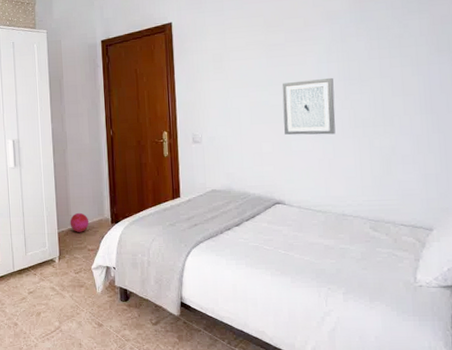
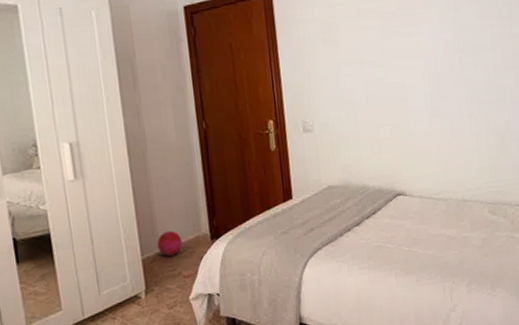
wall art: present [282,77,336,135] -> none [397,50,453,117]

